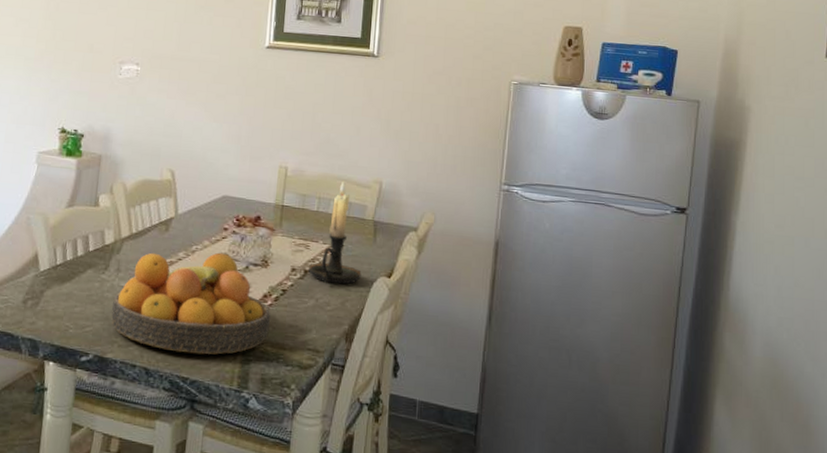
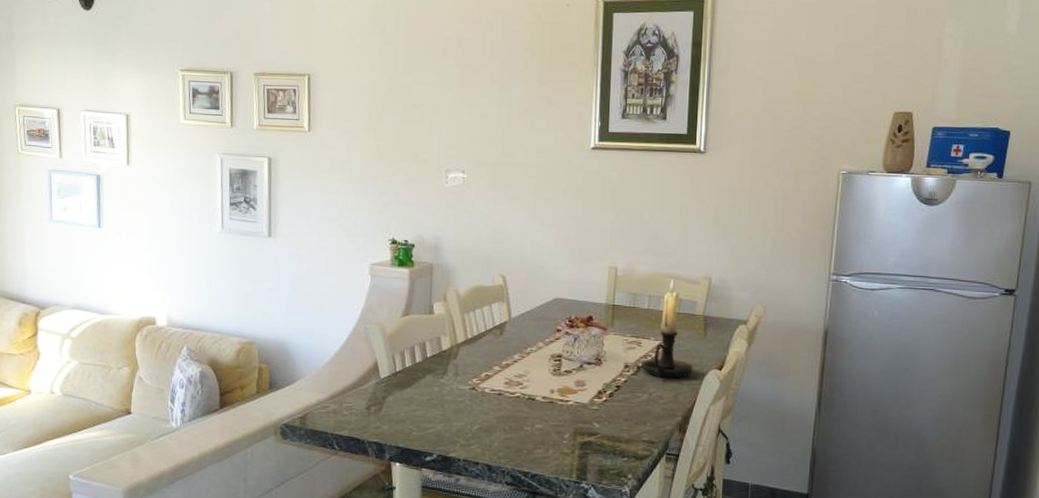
fruit bowl: present [111,252,271,355] -> none [452,353,607,450]

